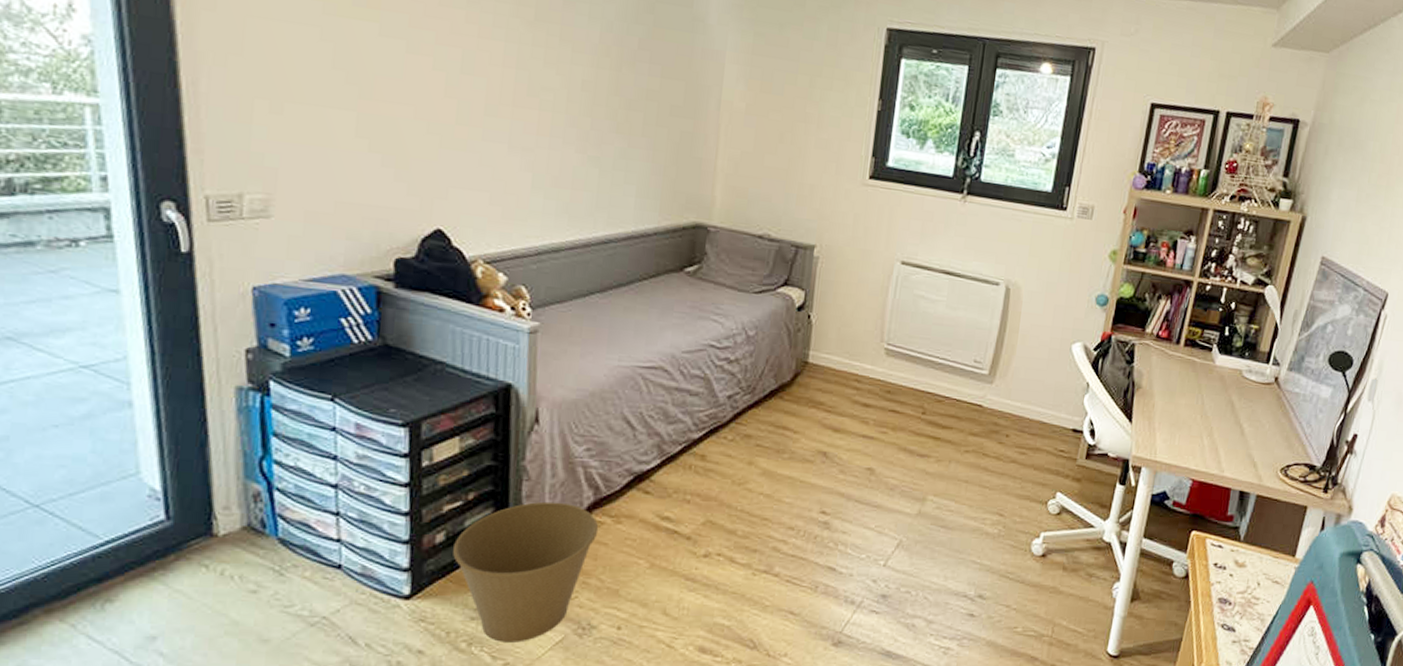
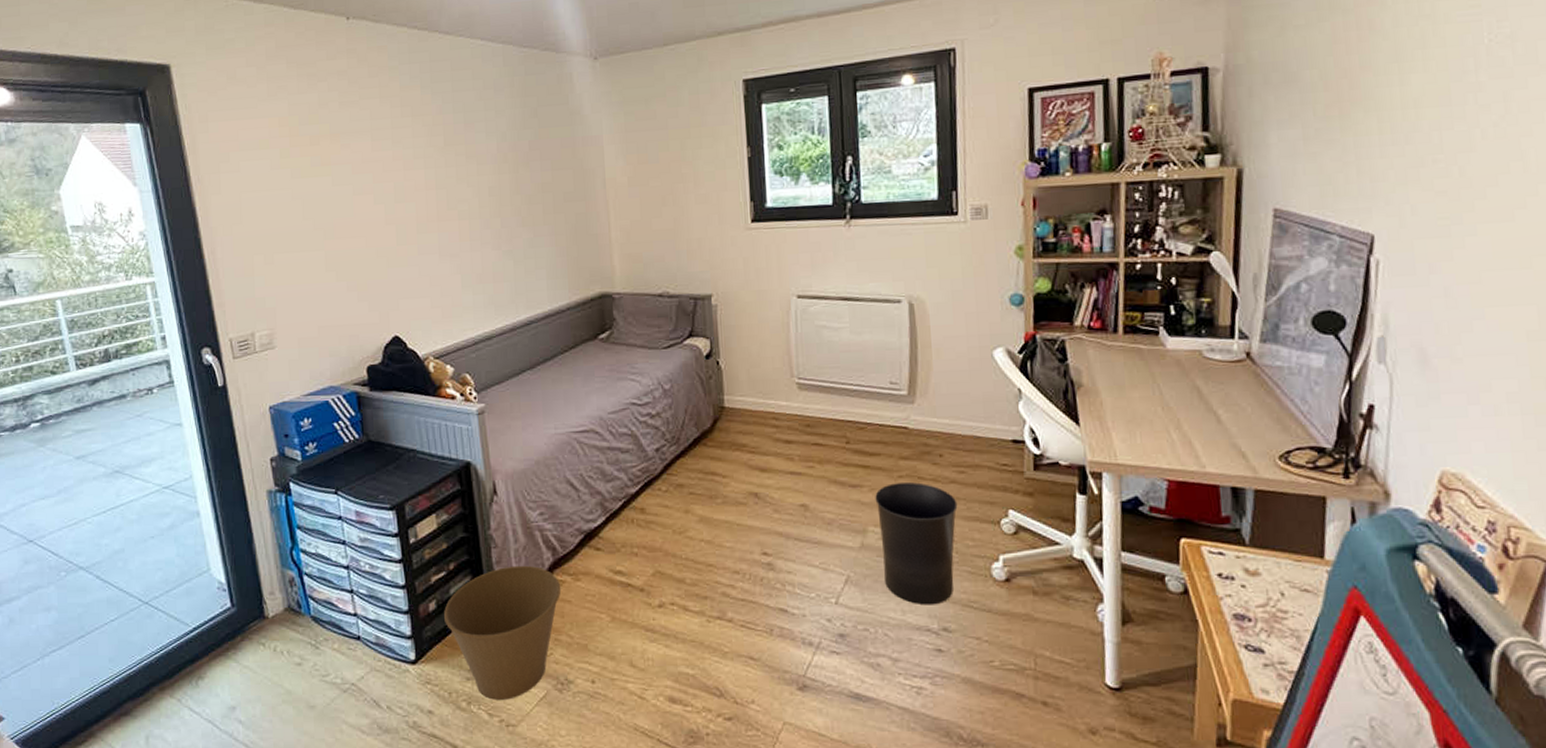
waste bin: none [934,457,1014,573] -> present [875,482,958,605]

